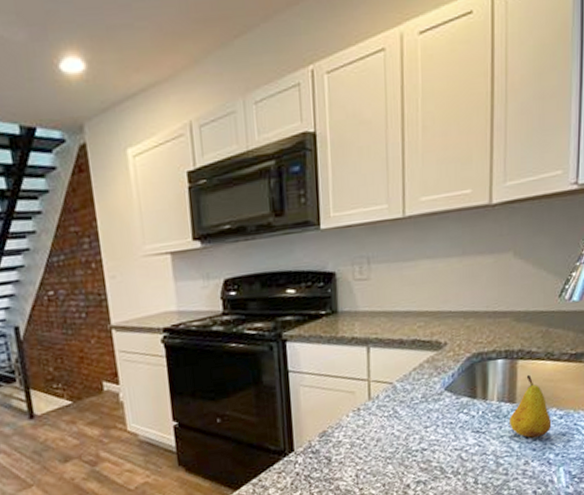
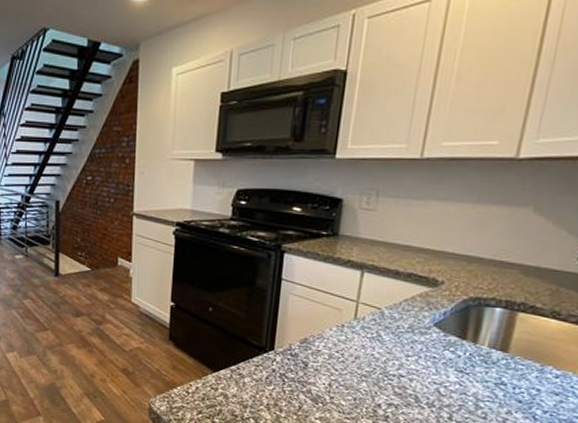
fruit: present [510,374,552,438] -> none [497,328,546,391]

